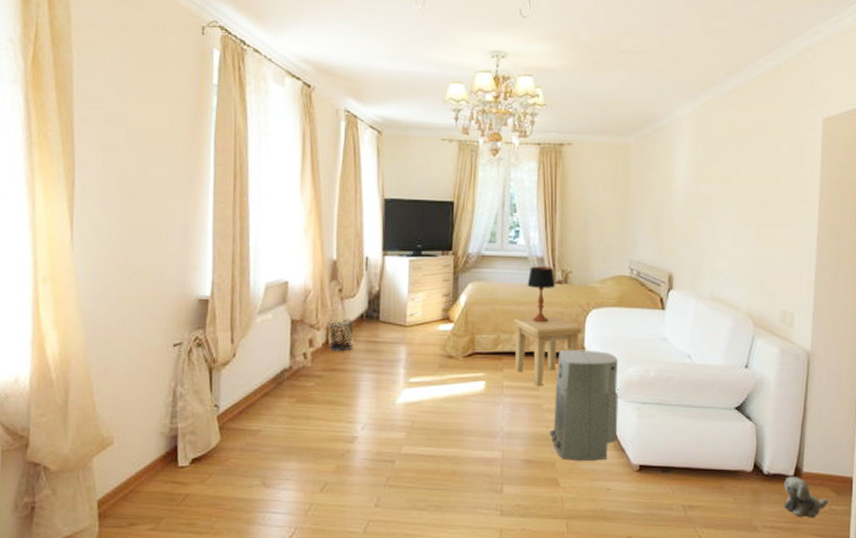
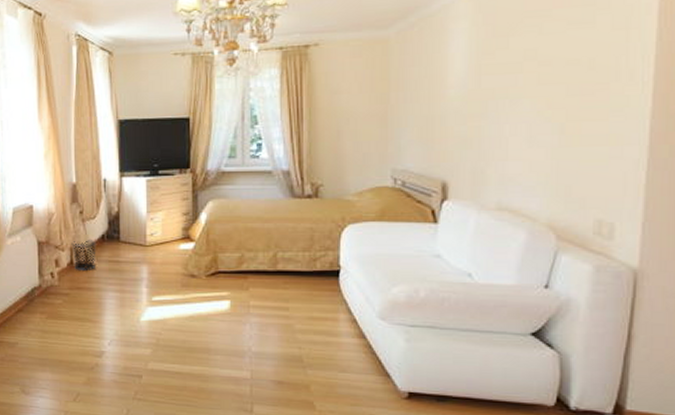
side table: present [514,316,583,387] -> none [259,233,338,307]
table lamp: present [527,266,556,323] -> none [272,180,305,240]
air purifier: present [549,349,619,461] -> none [301,268,382,385]

